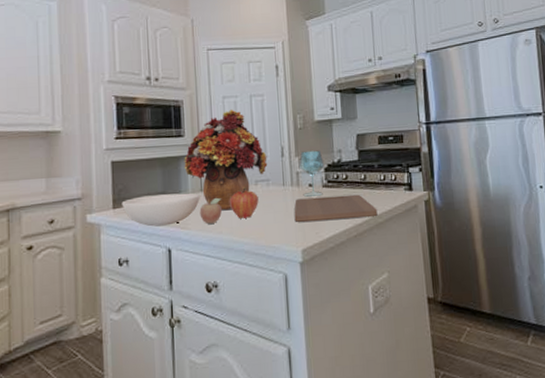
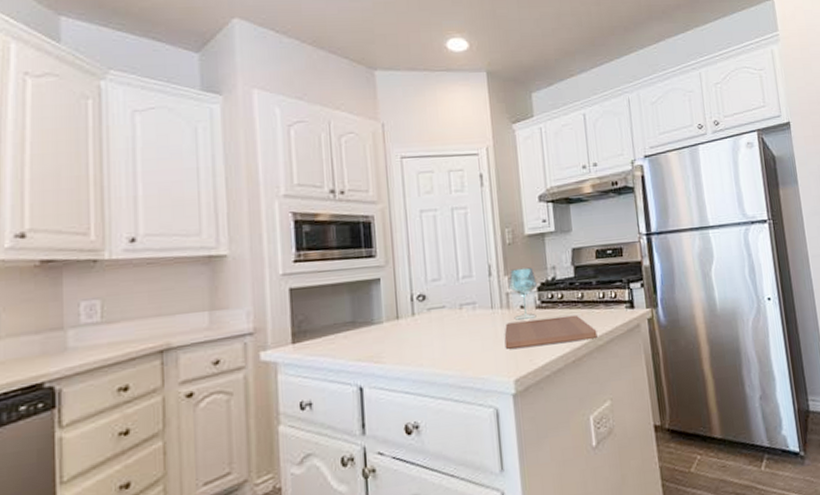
bowl: present [121,192,200,227] -> none [302,321,396,363]
flower arrangement: present [184,109,268,211] -> none [376,224,474,340]
fruit: present [199,197,222,224] -> none [395,325,422,356]
fruit: present [229,187,259,219] -> none [429,312,464,348]

